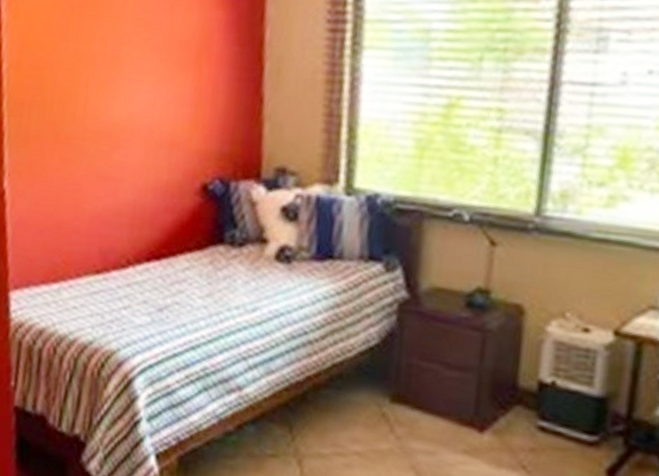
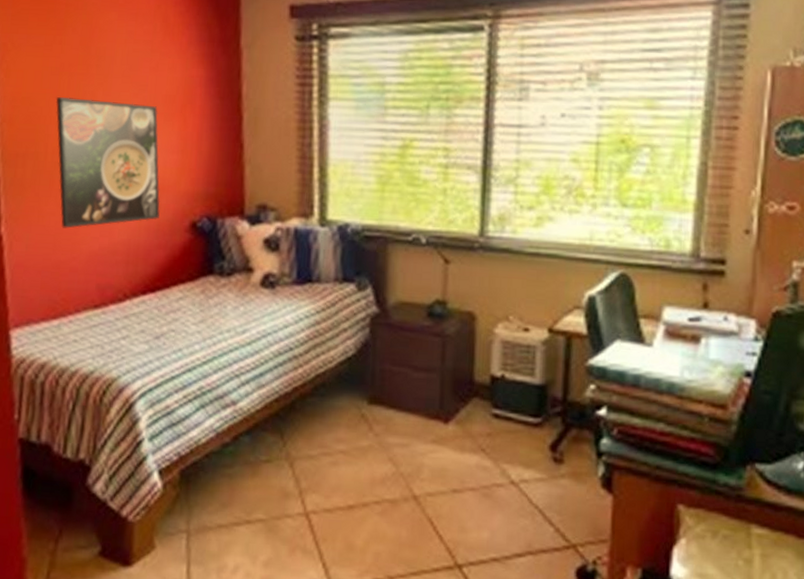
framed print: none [64,41,172,186] -> present [55,97,161,228]

